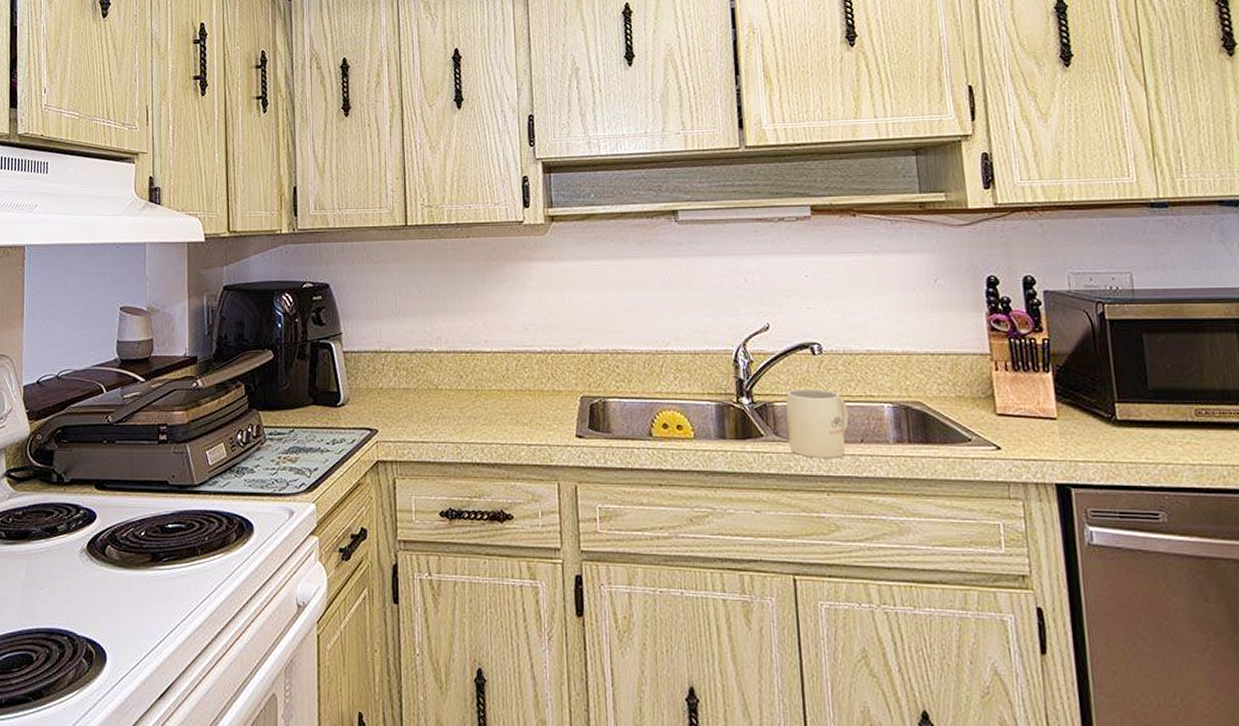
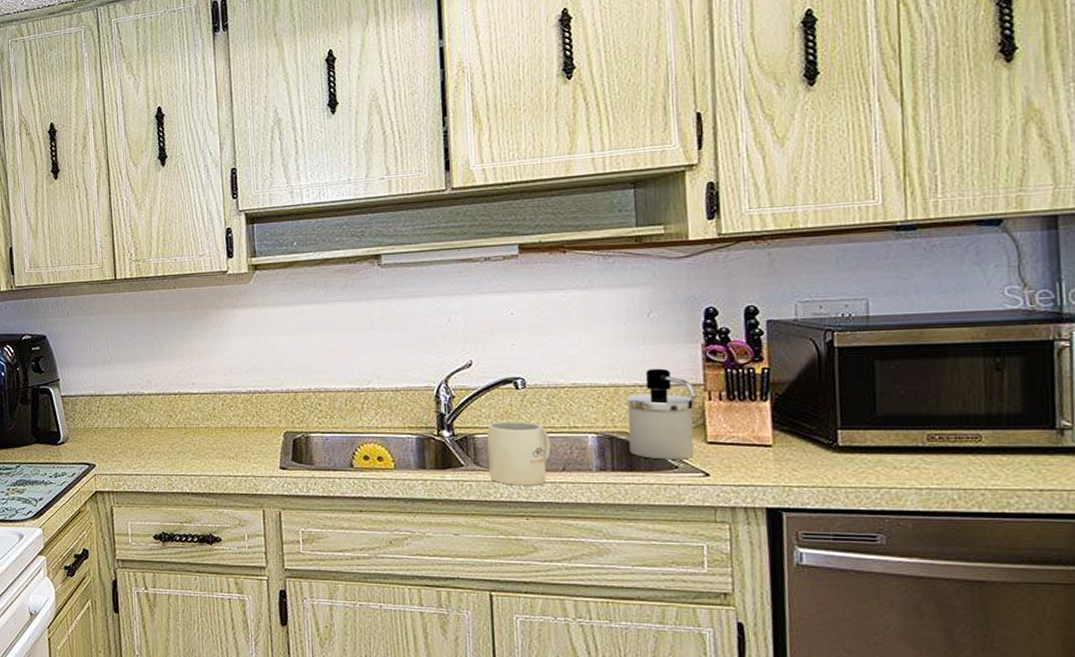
soap dispenser: none [917,336,985,432] -> present [625,368,697,460]

